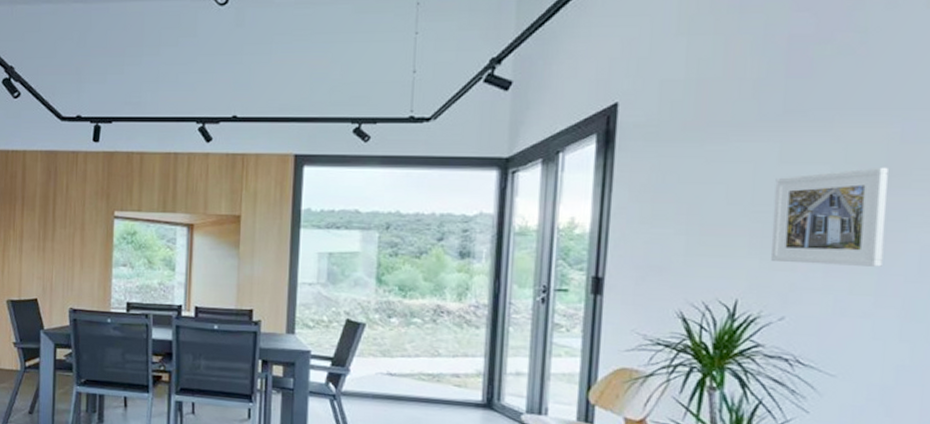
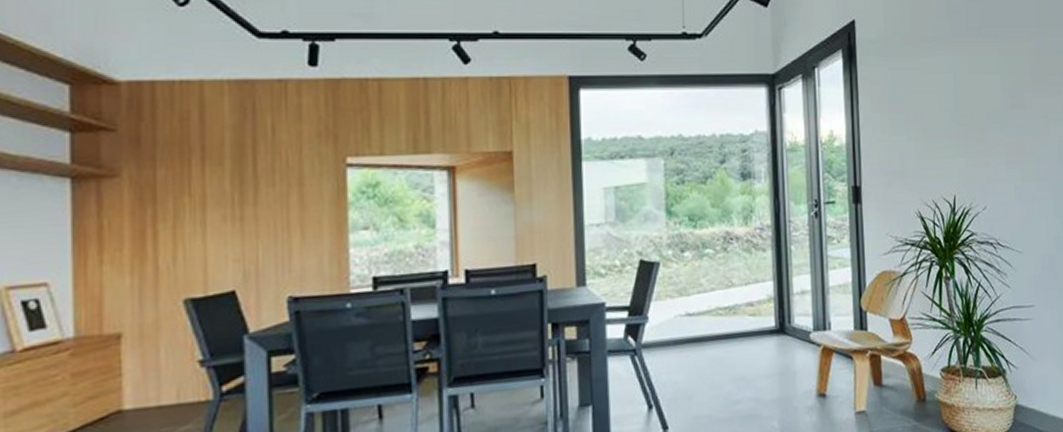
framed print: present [771,167,889,267] -> none [968,74,1038,159]

